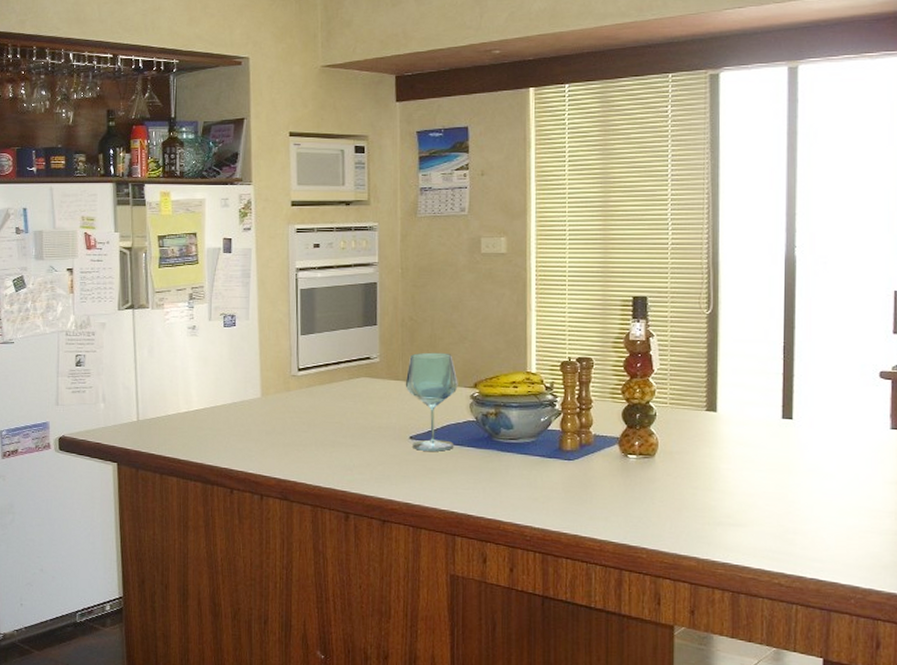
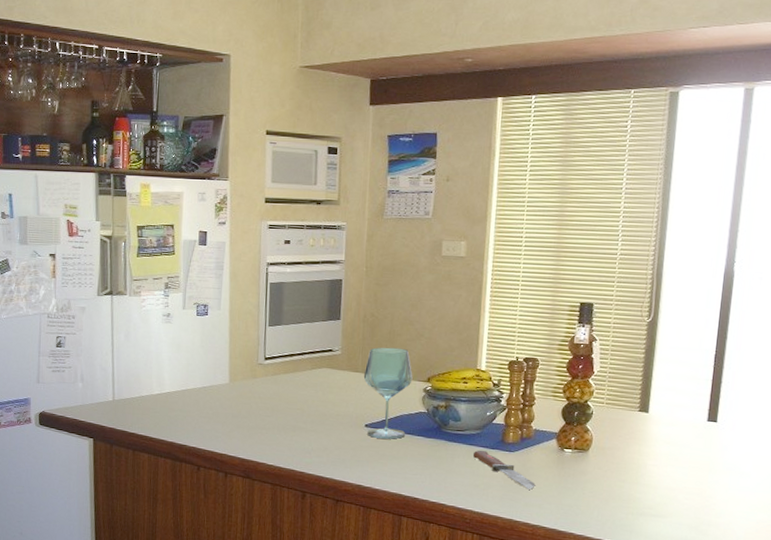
knife: none [528,459,600,501] -> present [472,450,536,490]

